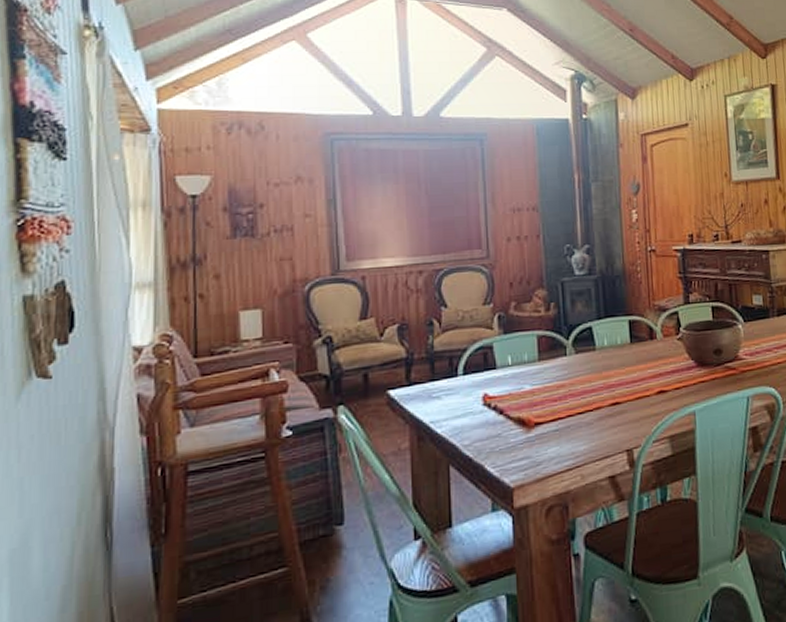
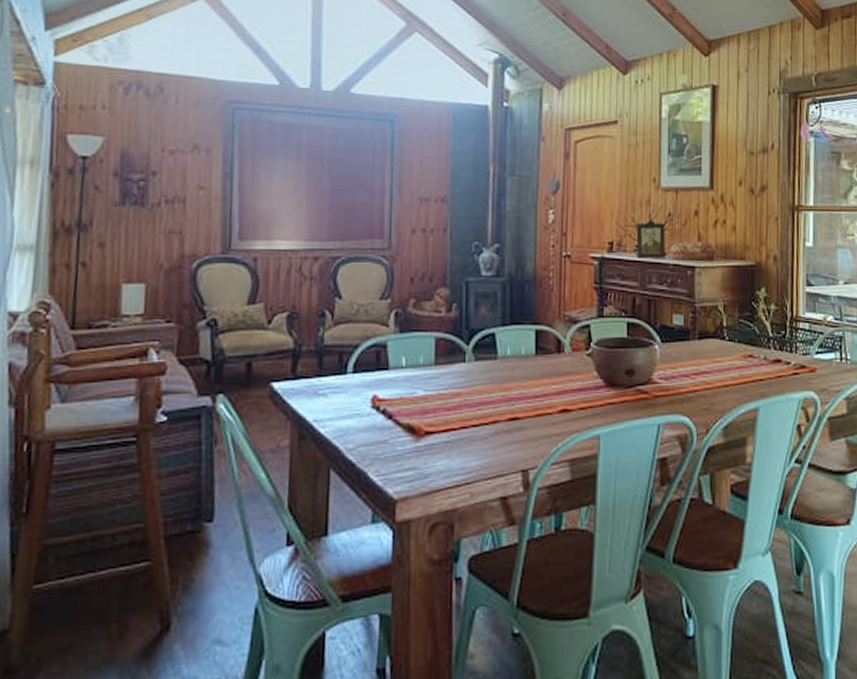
photo frame: none [712,211,741,248] -> present [636,220,665,259]

